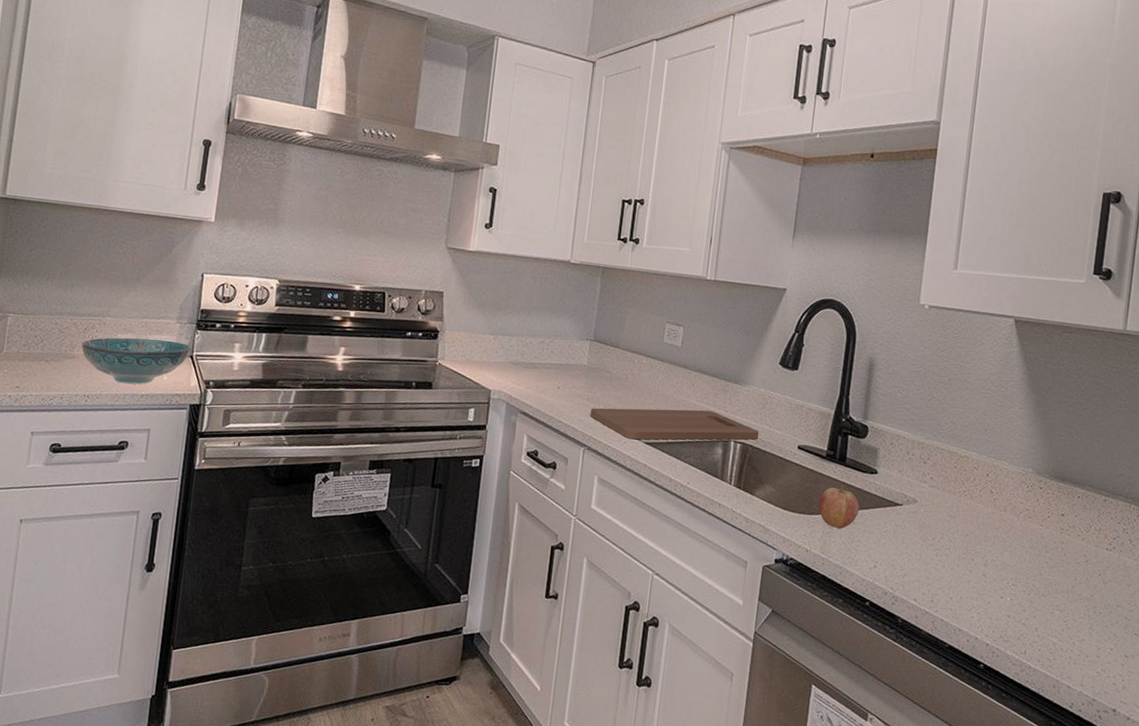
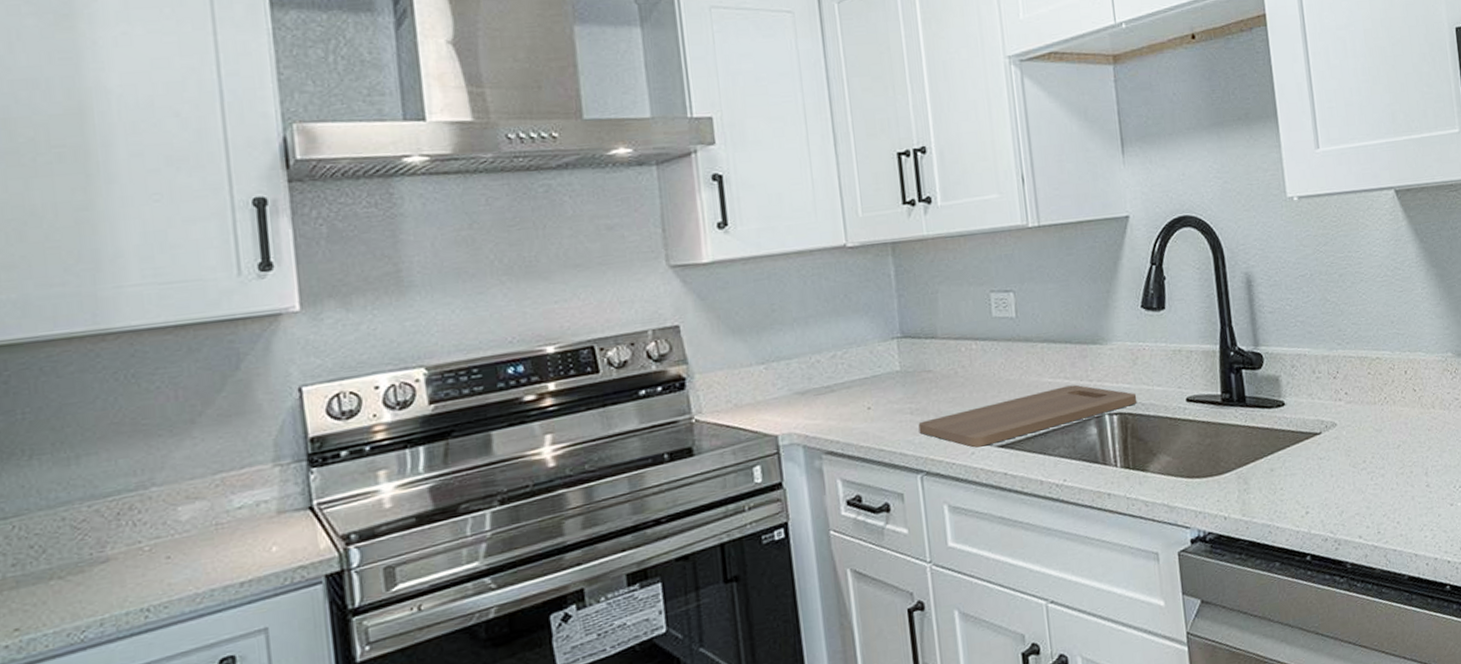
bowl: present [81,337,192,385] -> none [116,492,308,577]
fruit: present [818,484,860,529] -> none [1225,429,1274,482]

